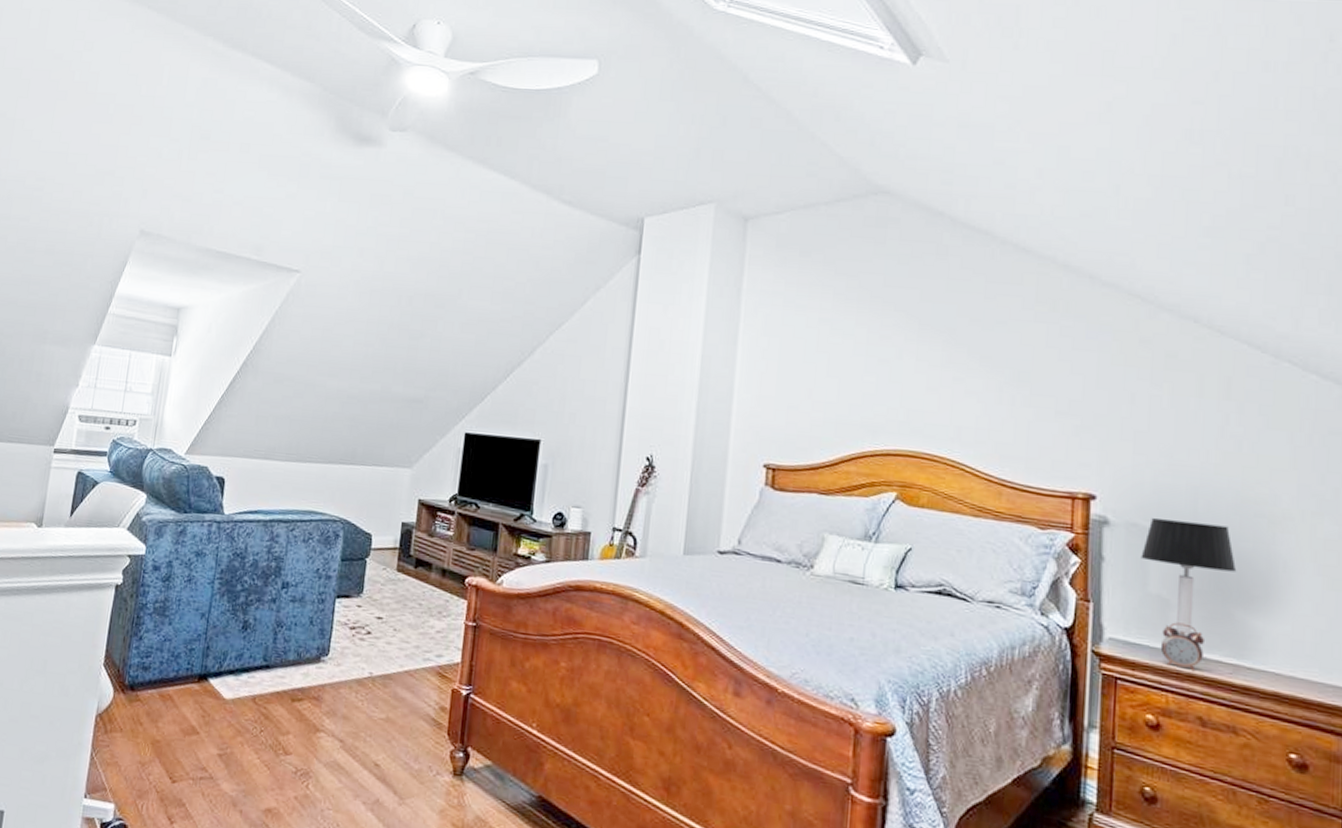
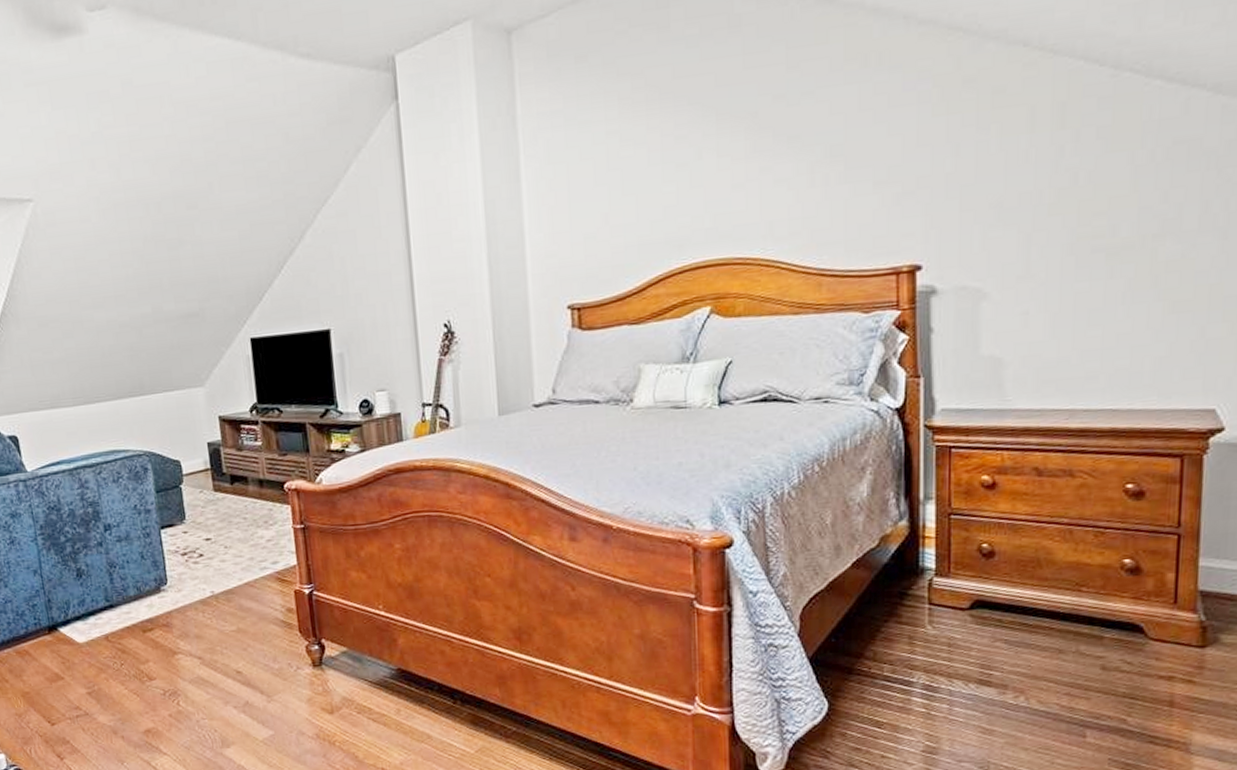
table lamp: present [1140,518,1237,637] -> none [971,269,1073,392]
alarm clock: present [1160,622,1206,672] -> none [994,378,1041,425]

